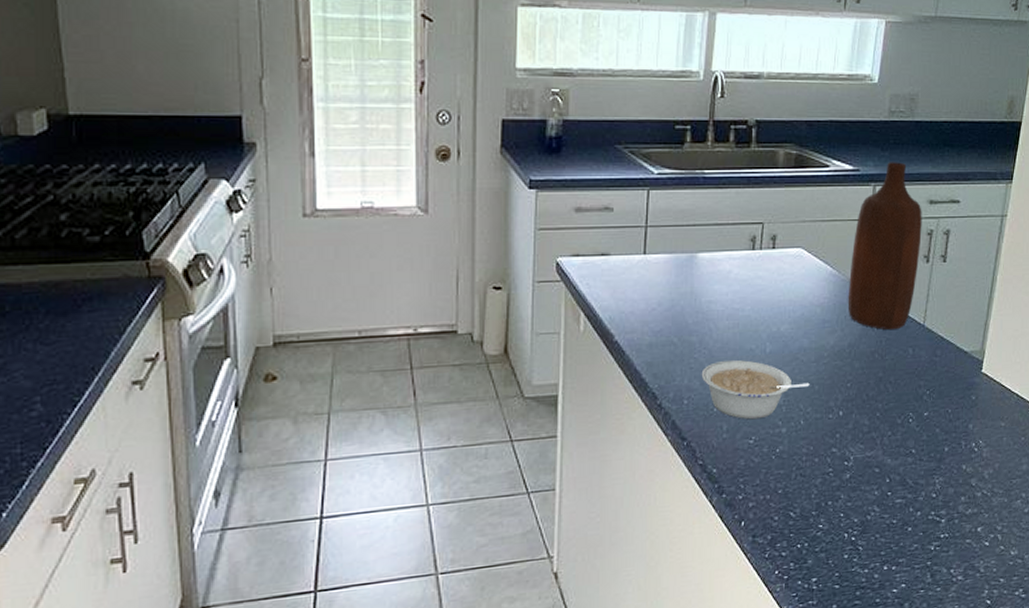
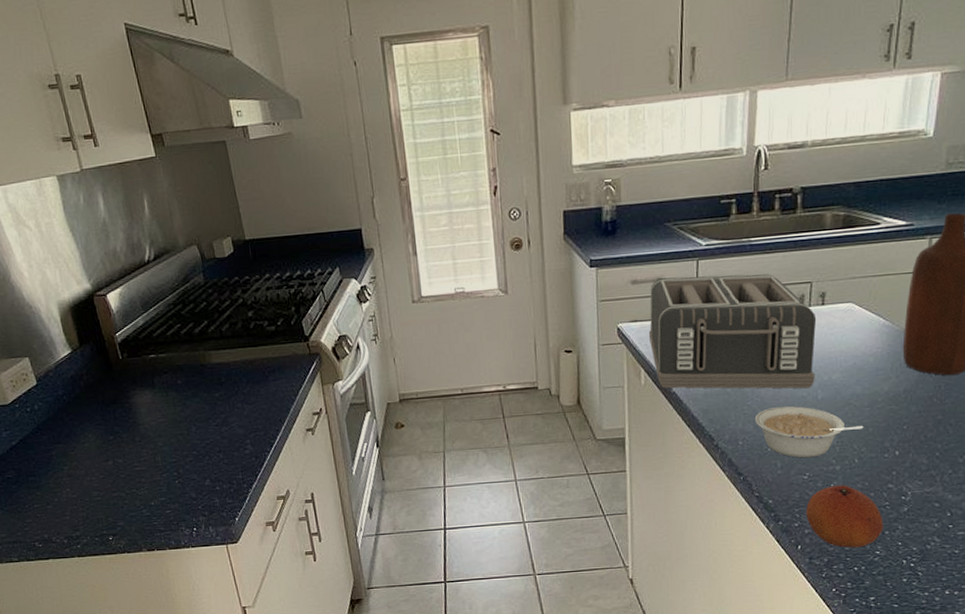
toaster: none [592,207,767,341] -> present [649,274,817,389]
fruit: none [751,450,827,523] -> present [806,485,883,548]

